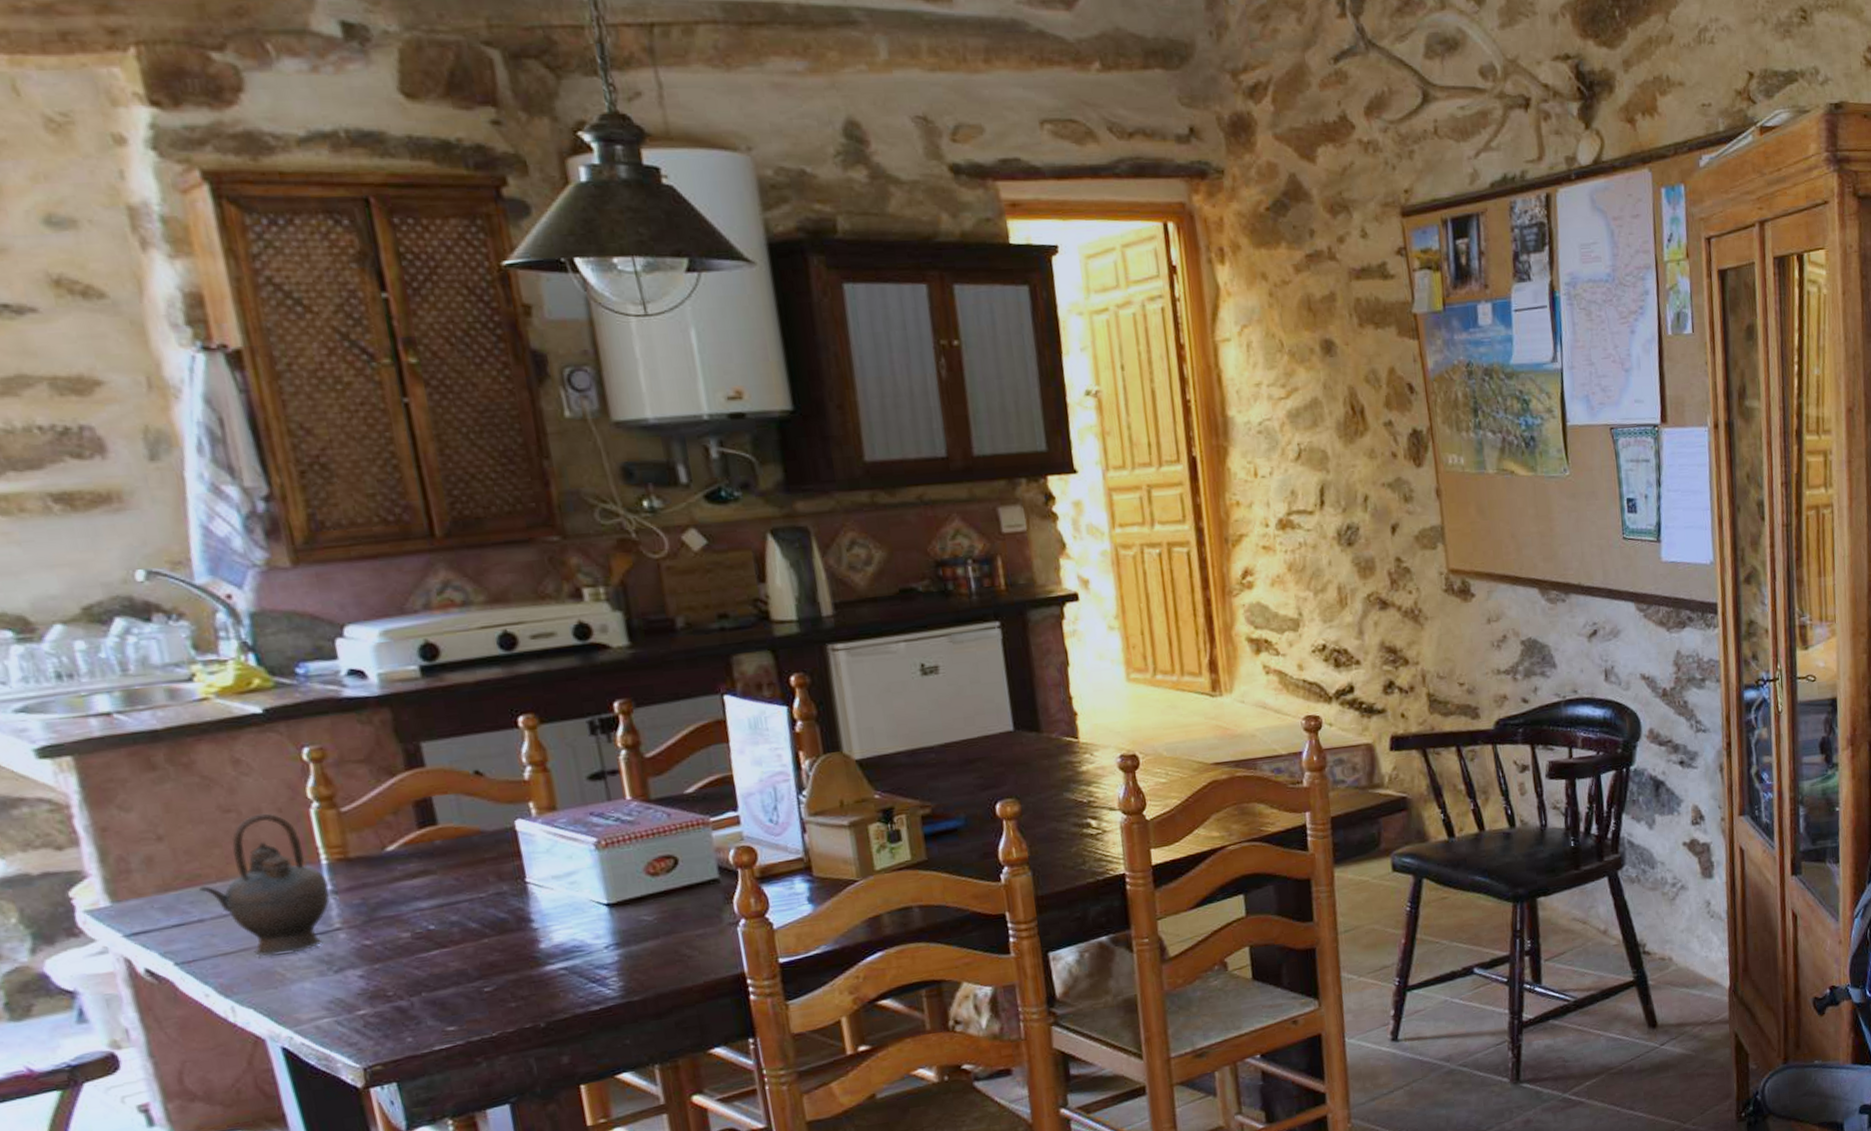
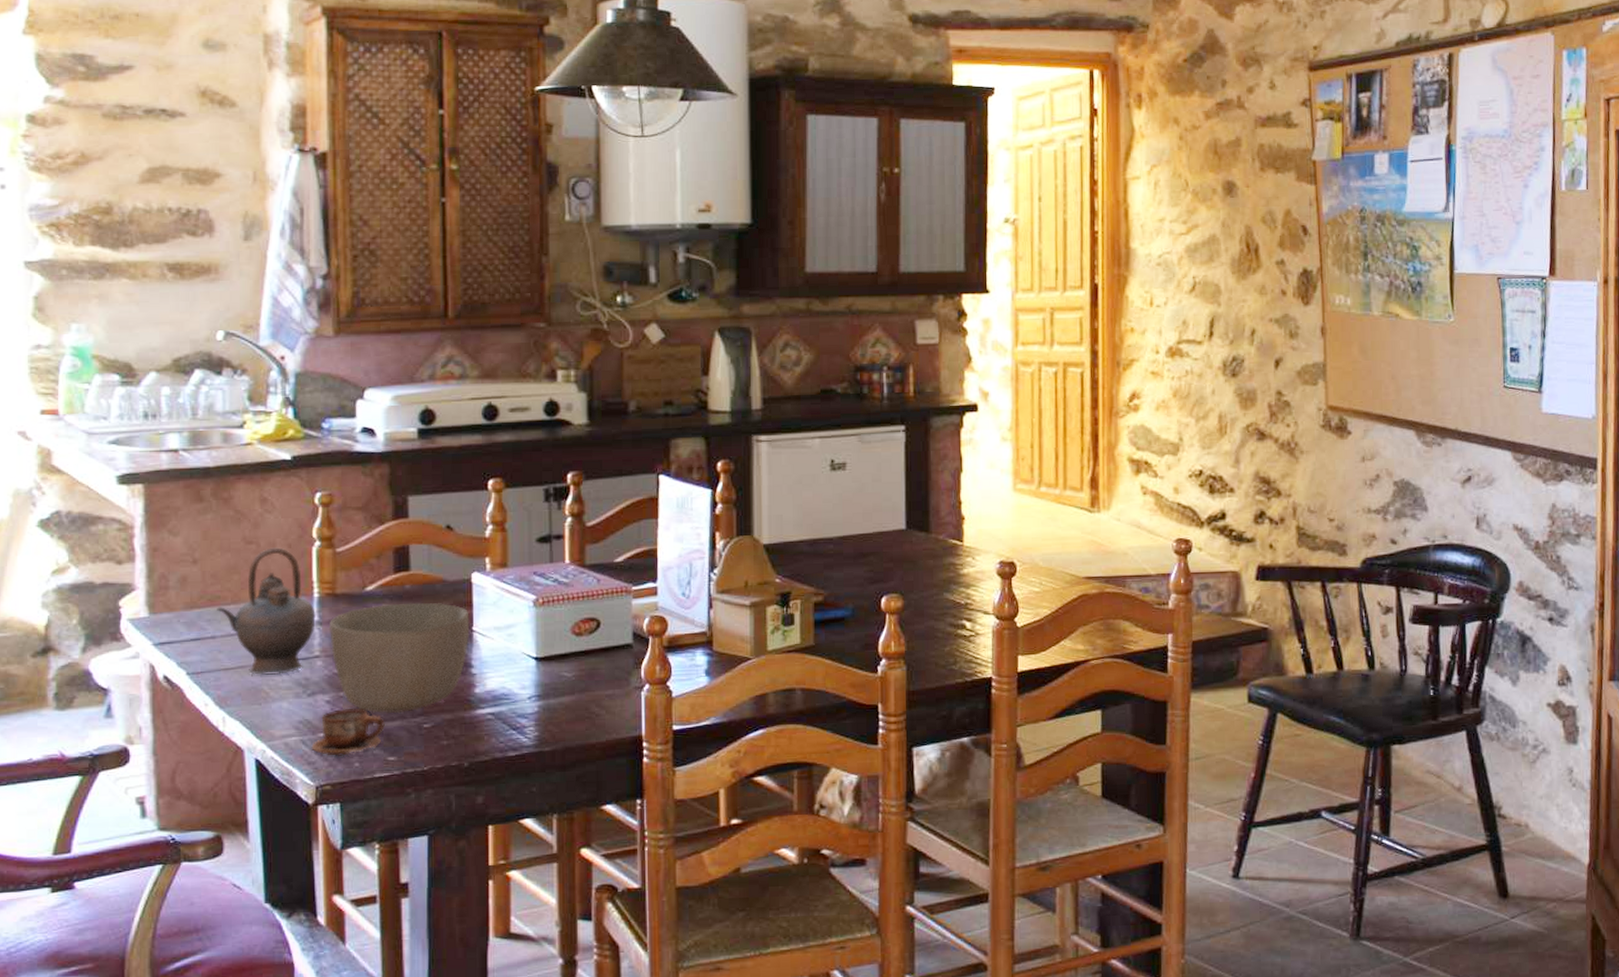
bowl: none [347,855,524,983] -> present [328,602,470,714]
cup: none [349,979,437,1035] -> present [311,707,385,757]

